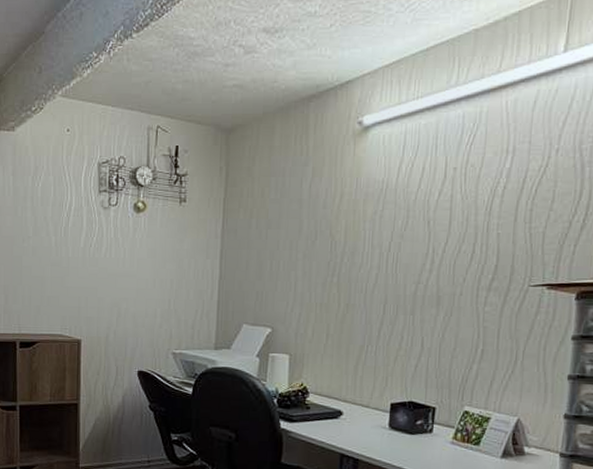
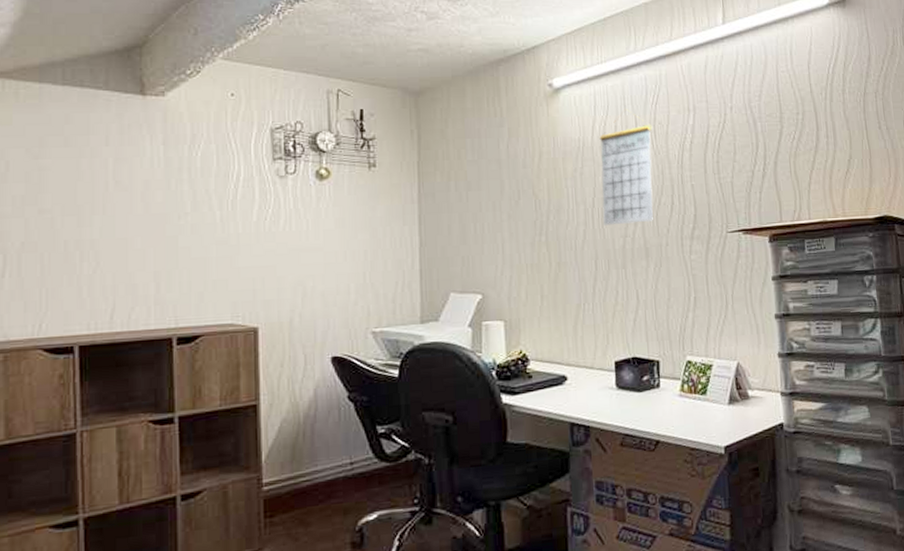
calendar: none [397,149,464,271] -> present [599,109,653,226]

